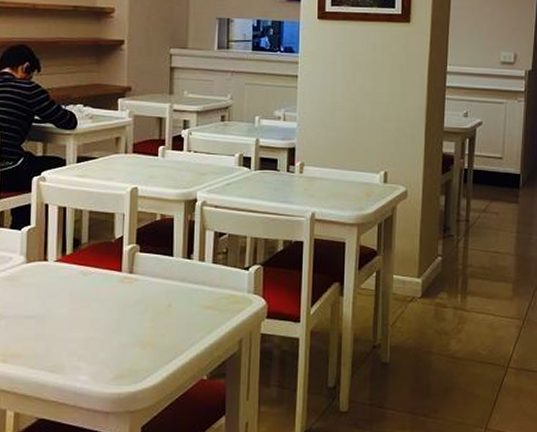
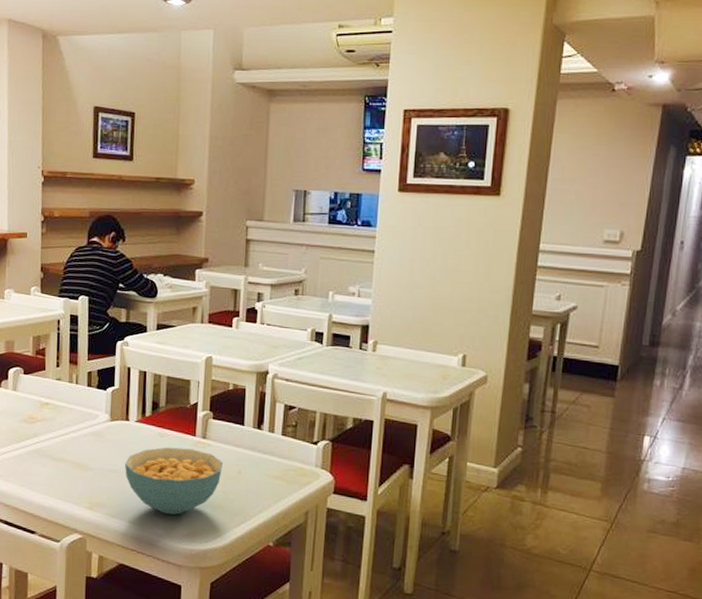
cereal bowl: none [43,285,152,358] -> present [125,447,223,515]

